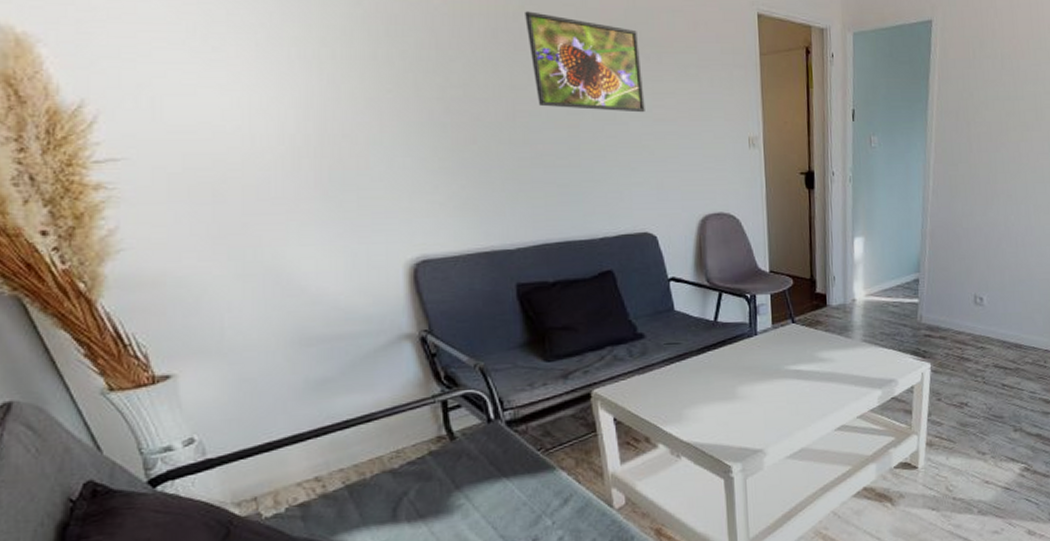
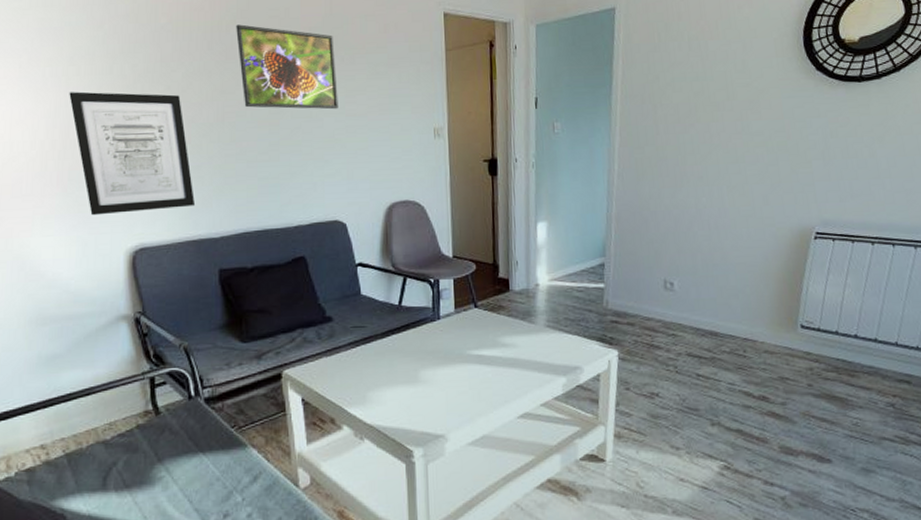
wall art: none [323,78,485,223] -> present [69,91,195,216]

